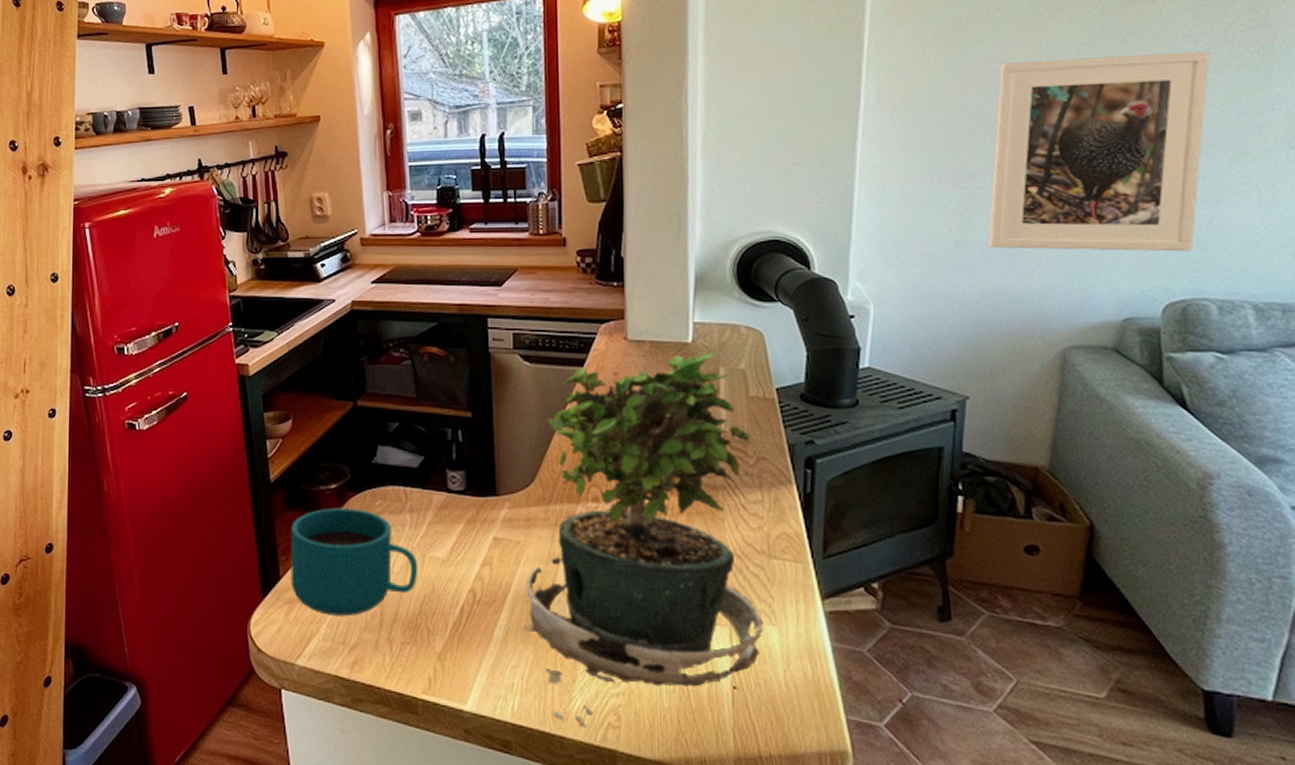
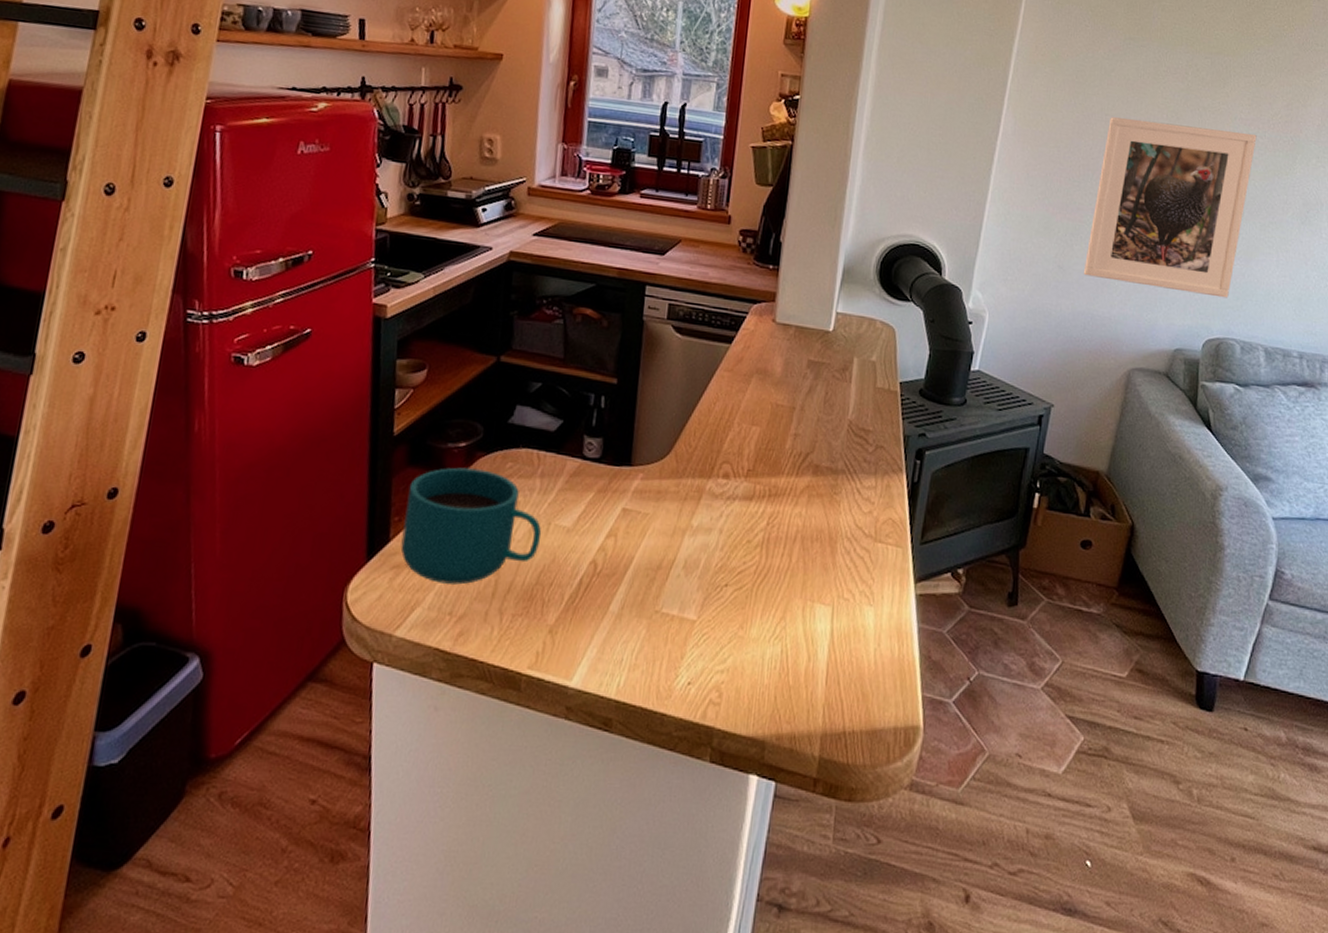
potted plant: present [524,351,763,728] -> none [640,341,873,704]

